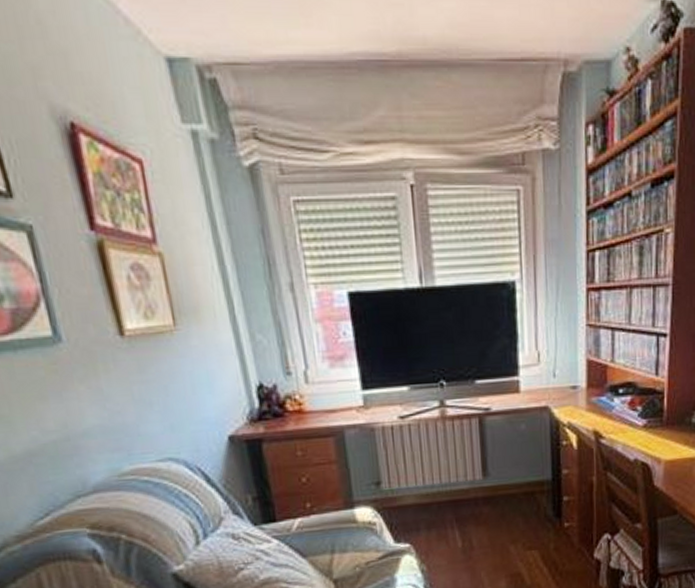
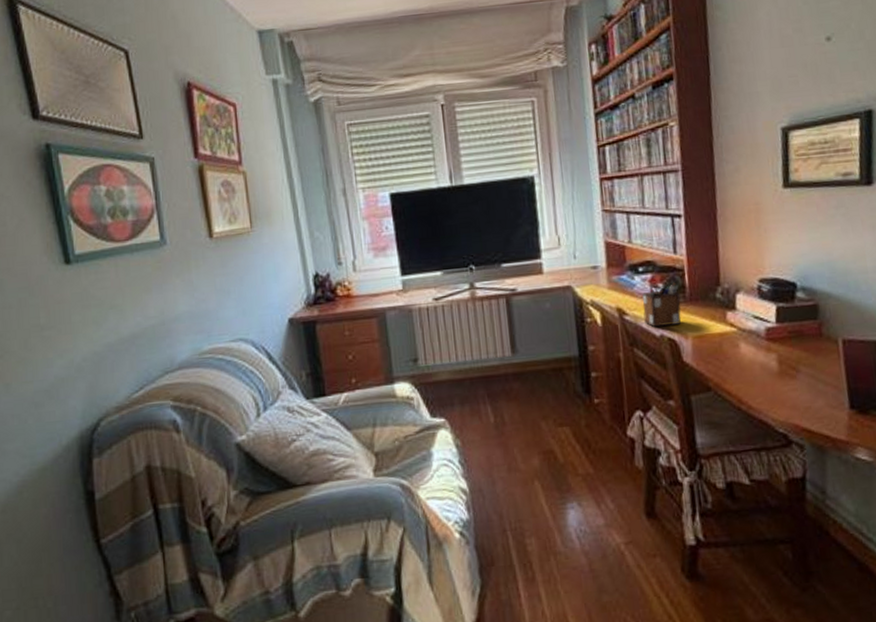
desk organizer: none [620,405,657,451] -> present [642,282,682,327]

